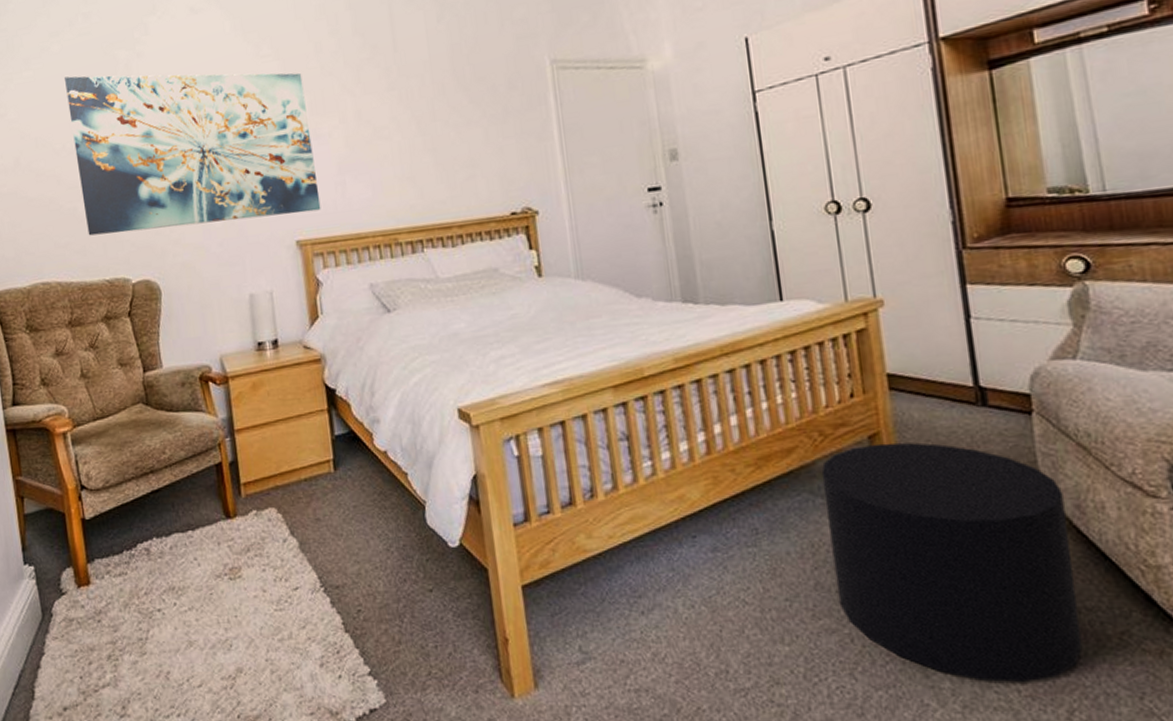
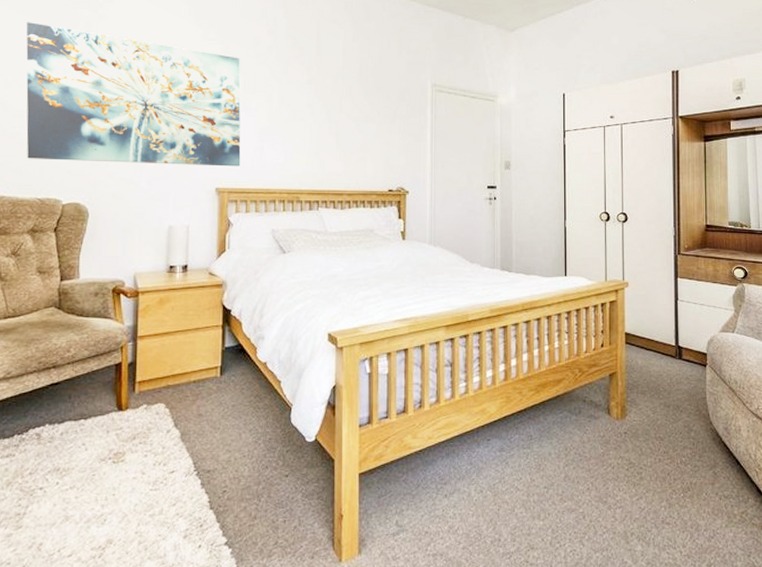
stool: present [821,442,1083,683] -> none [577,380,720,547]

